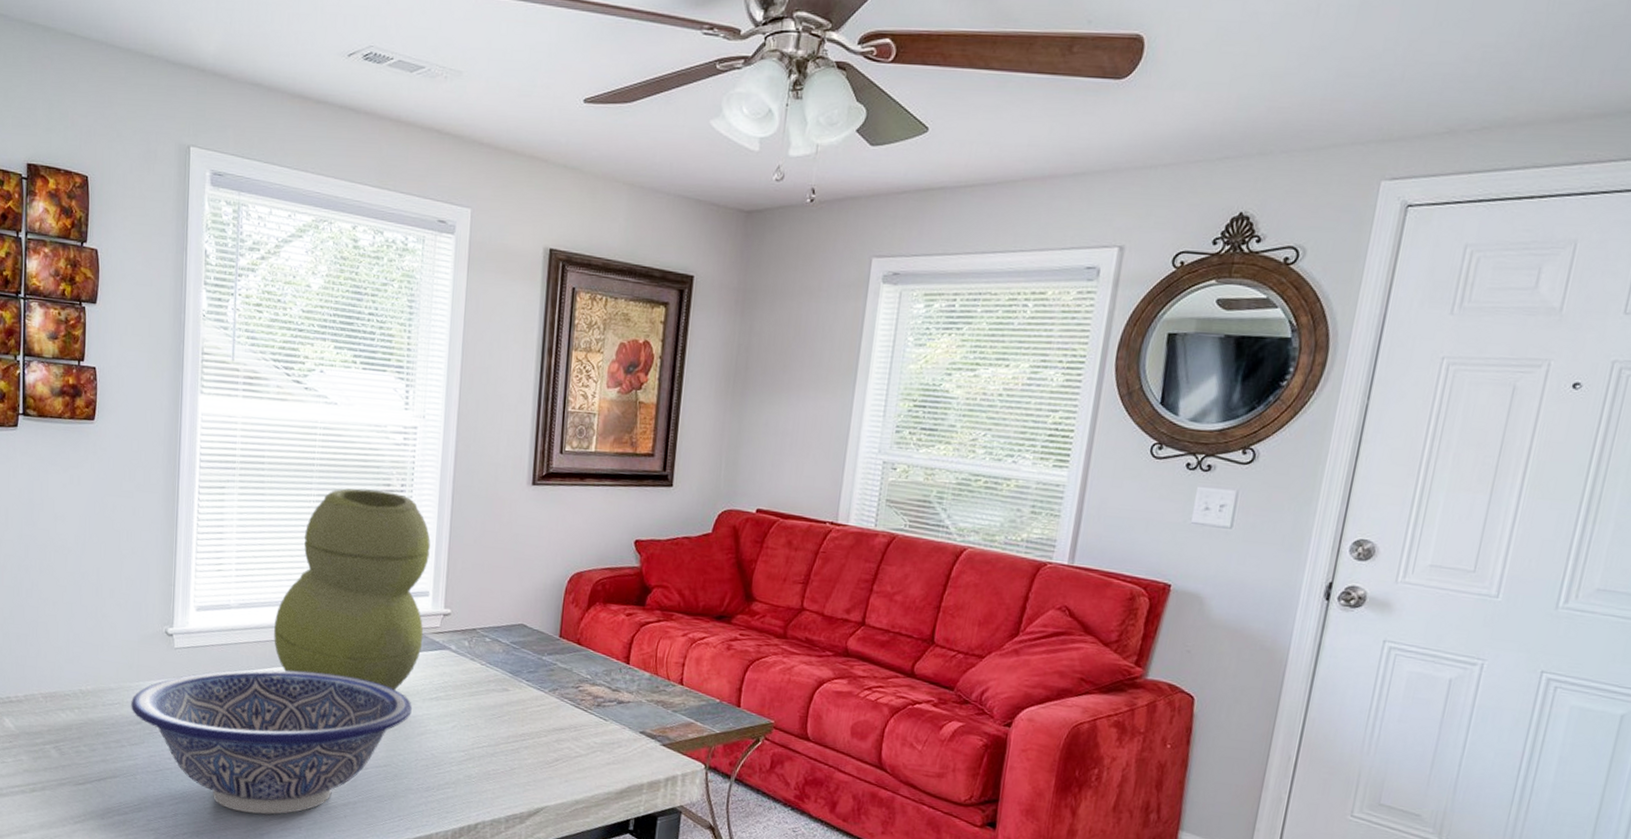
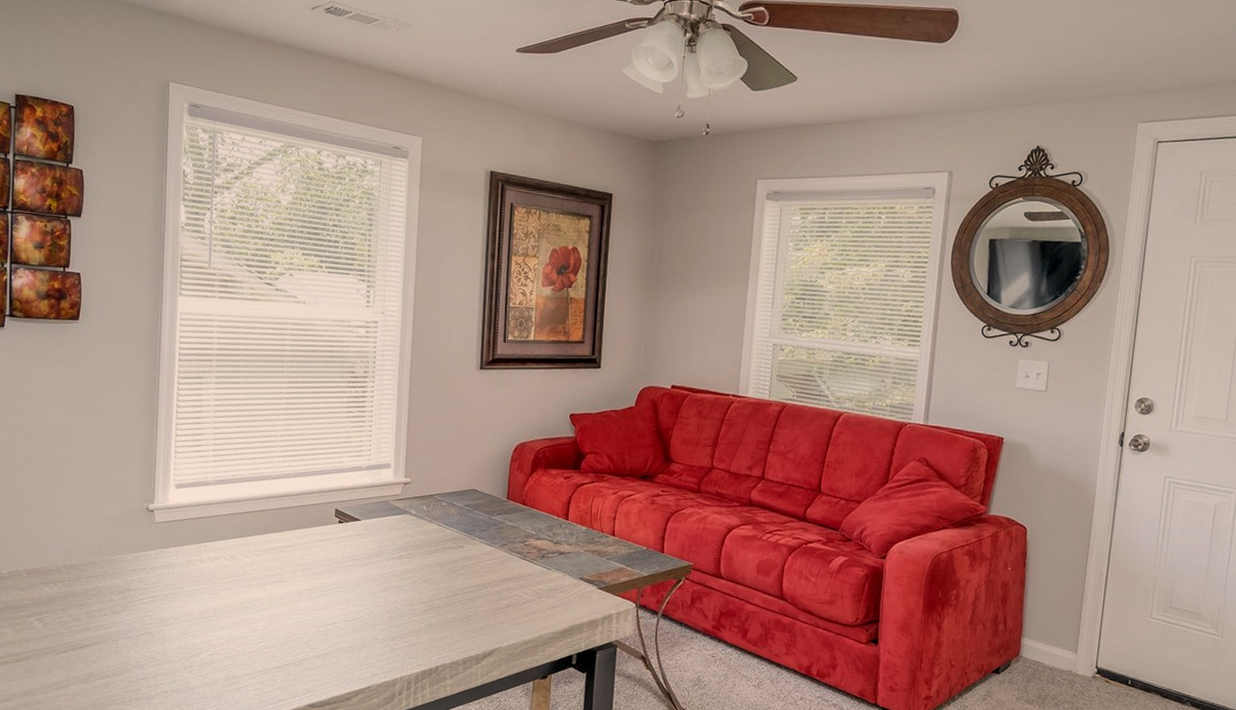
decorative bowl: present [131,670,412,815] -> none [113,538,377,670]
vase: present [274,488,431,691] -> none [249,375,391,553]

